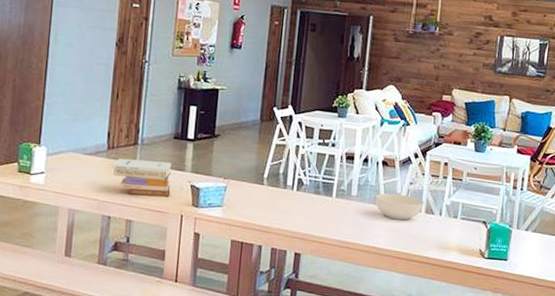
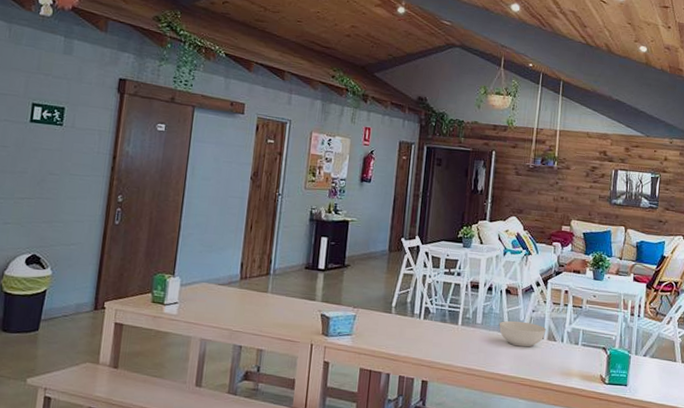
books: present [111,158,172,197] -> none [244,288,303,326]

